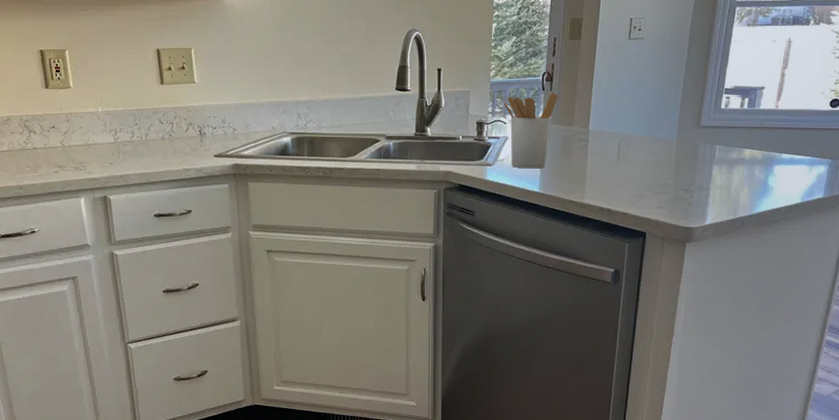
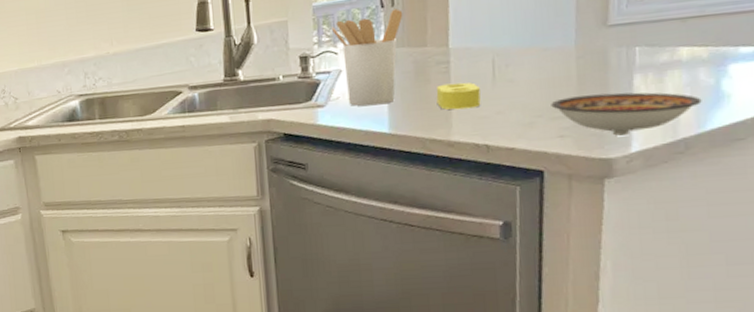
sponge: none [576,158,608,179] -> present [436,82,481,110]
ceramic bowl: none [656,178,755,211] -> present [551,92,702,136]

